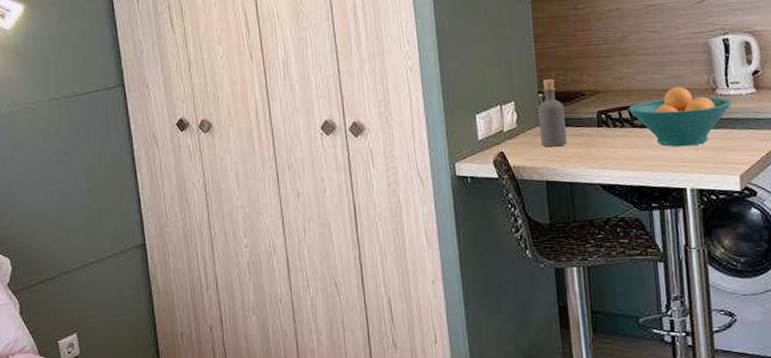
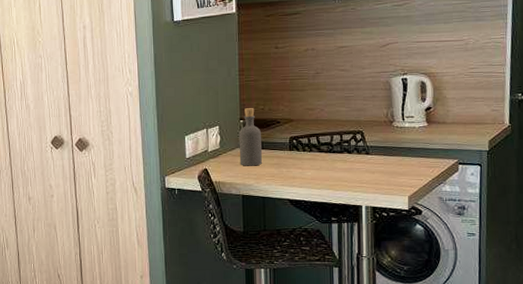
fruit bowl: present [628,86,732,147] -> none [316,118,406,170]

